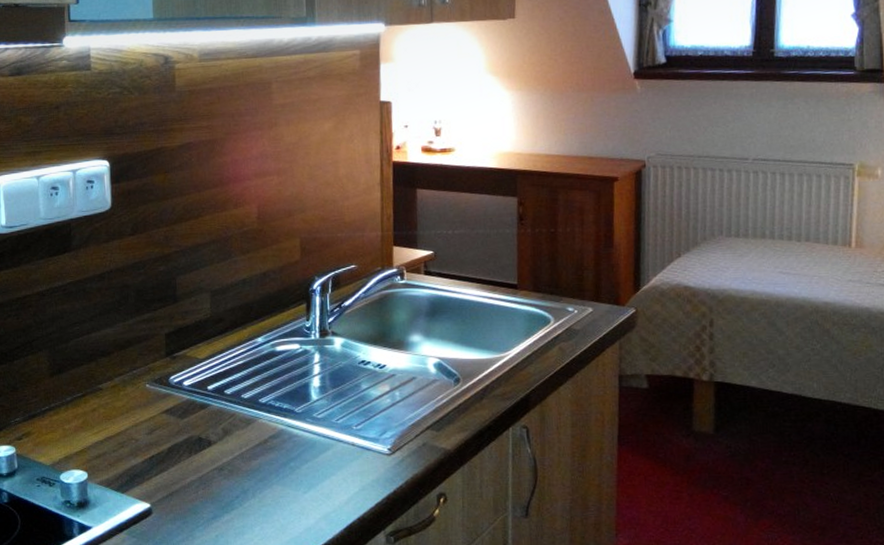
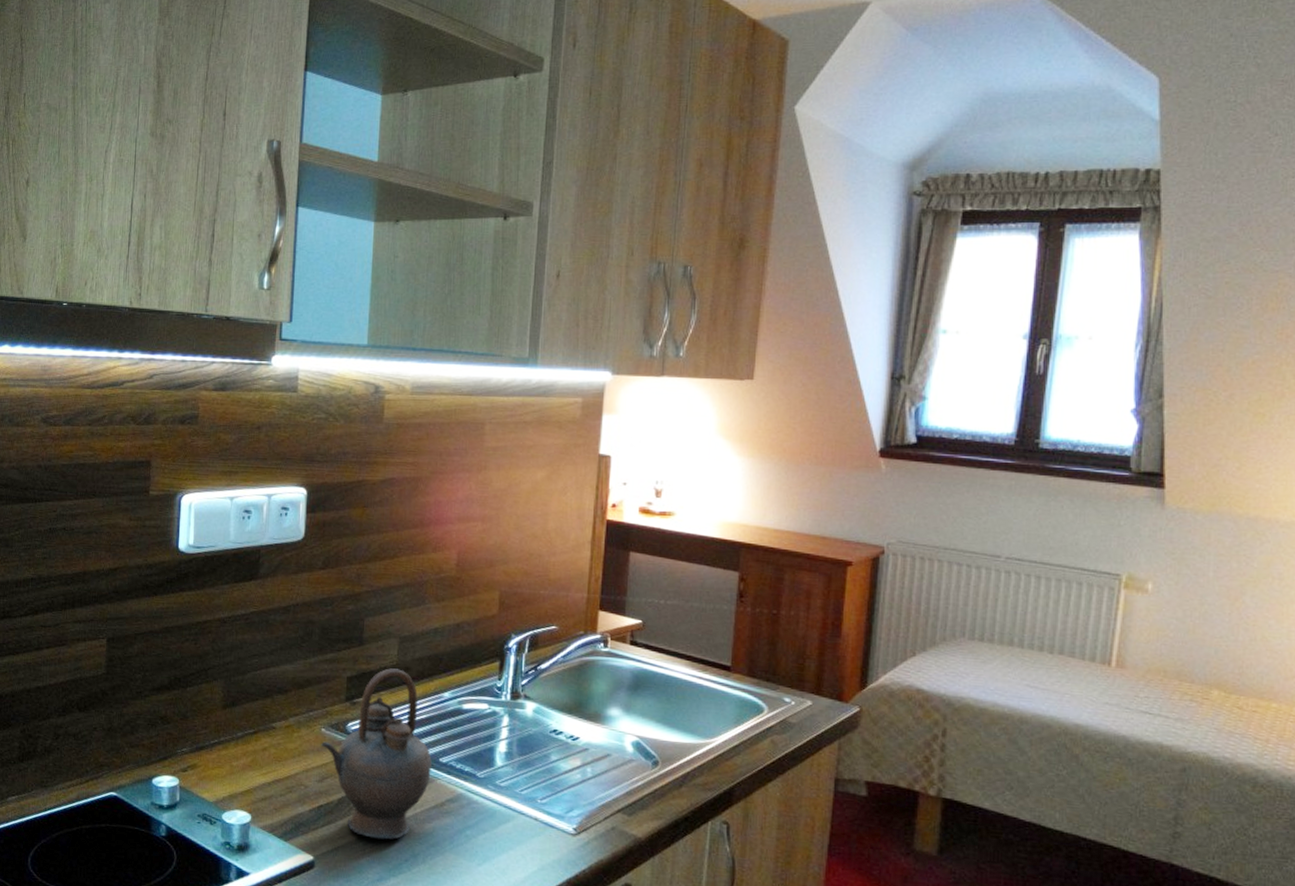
teapot: none [147,321,253,481] -> present [321,668,432,840]

